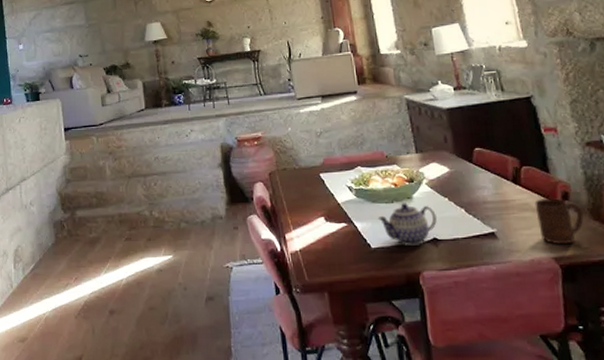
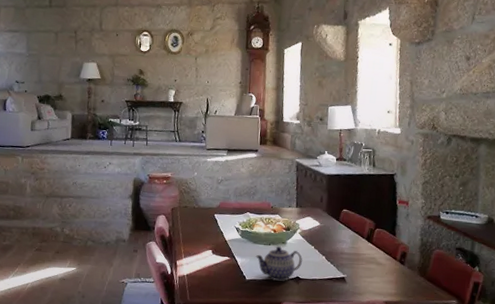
cup: present [534,198,584,245] -> none [378,255,414,293]

